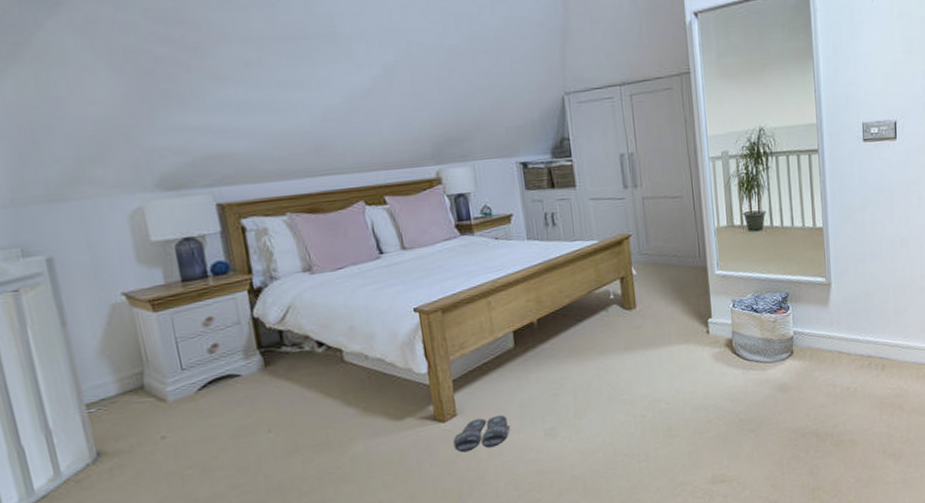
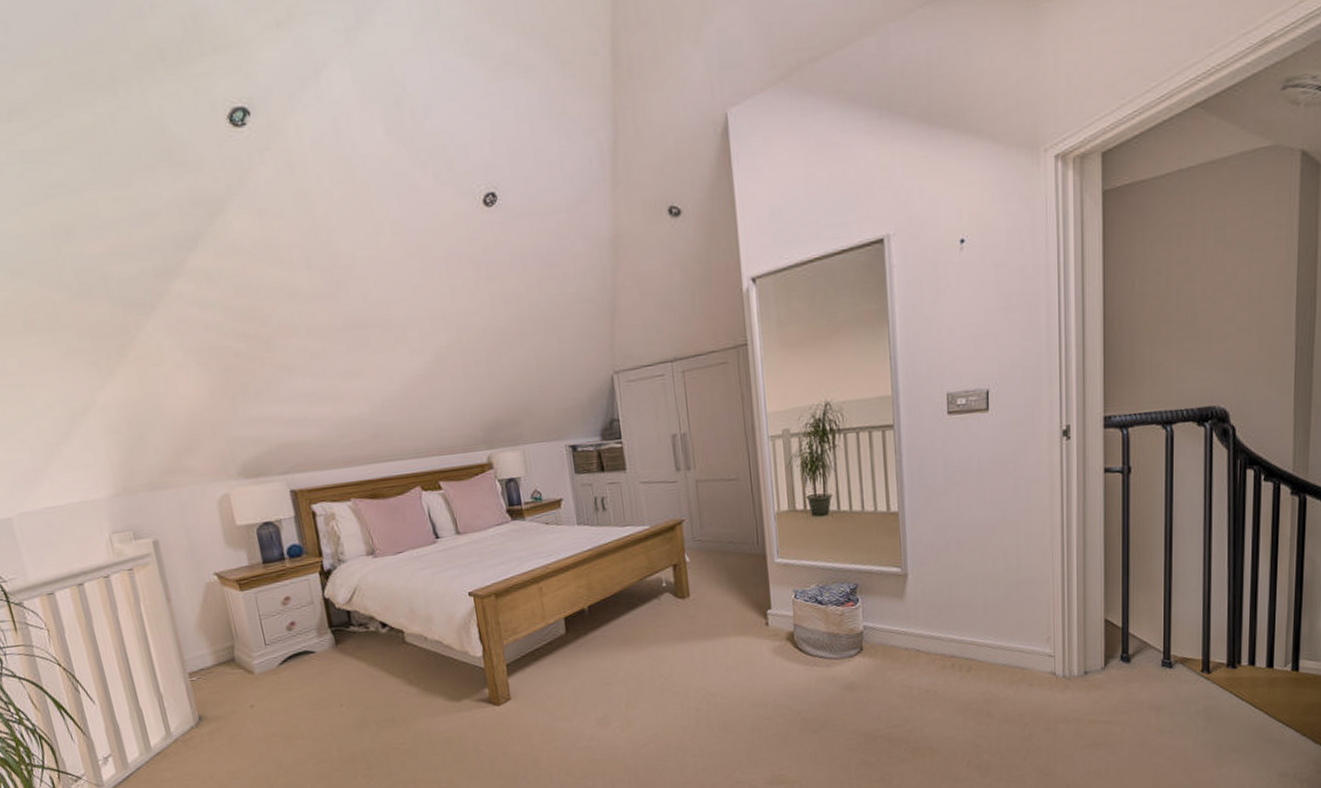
slippers: present [453,415,511,452] -> none [508,701,563,736]

